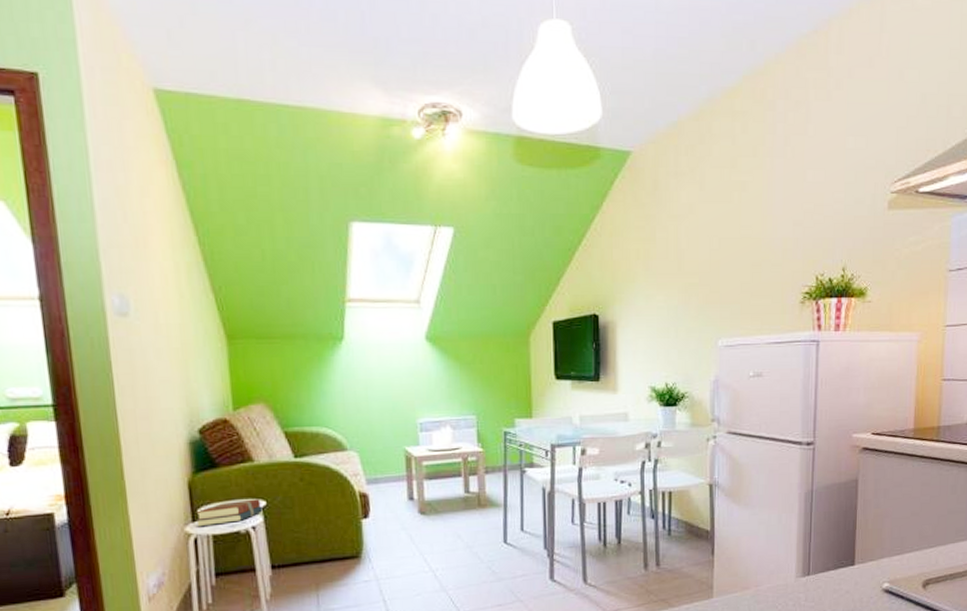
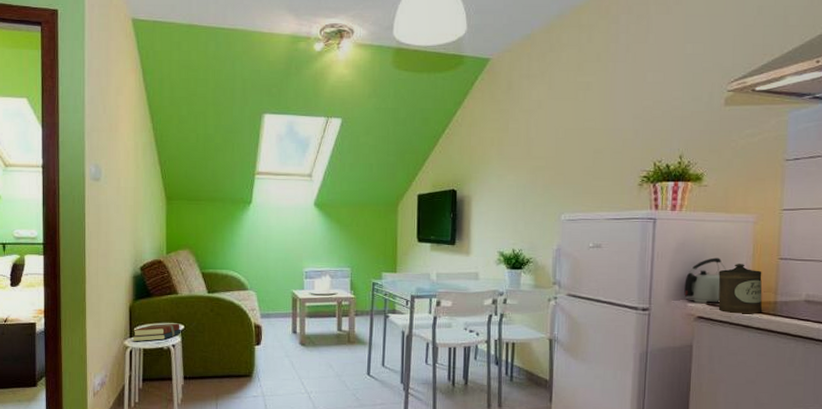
kettle: none [849,382,891,434] -> present [684,257,726,304]
canister: none [883,387,926,443] -> present [718,264,763,314]

